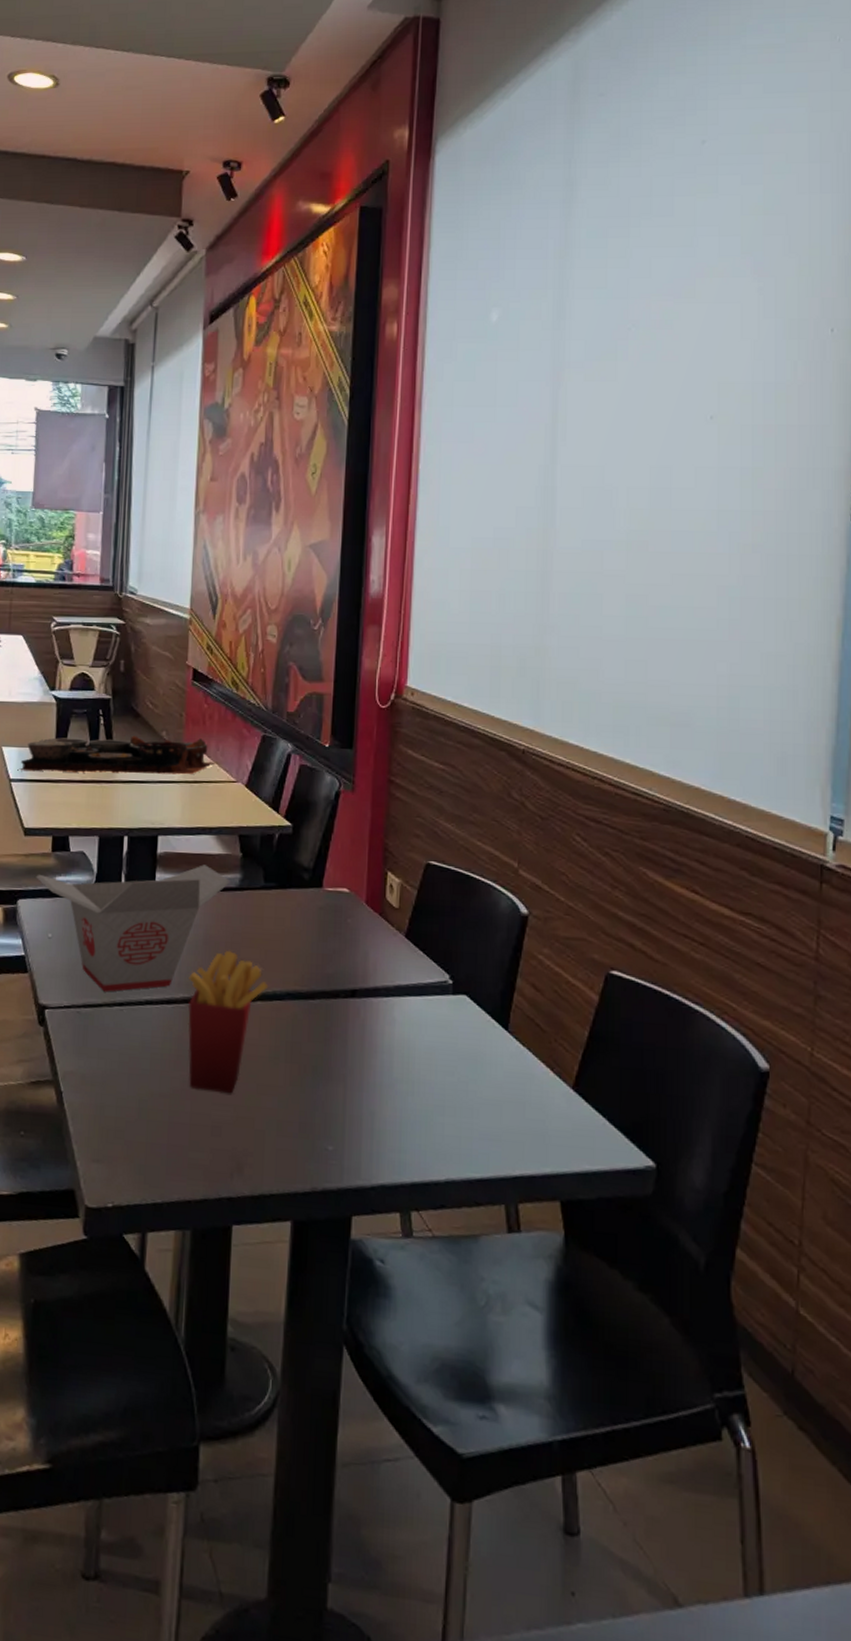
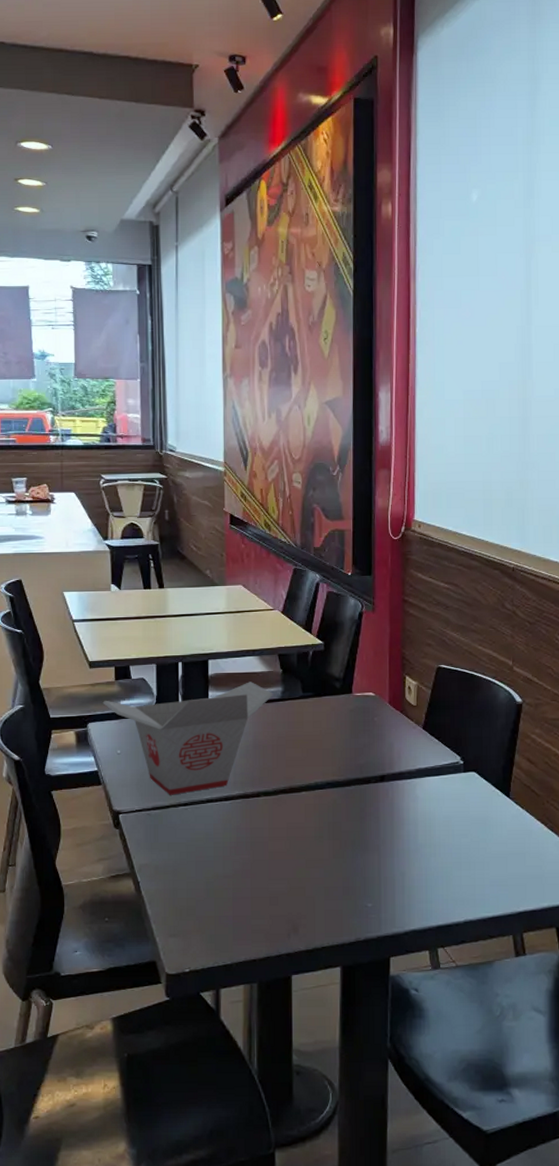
food tray: present [19,735,216,775] -> none [80,574,255,612]
french fries: present [187,950,269,1093] -> none [242,751,311,870]

